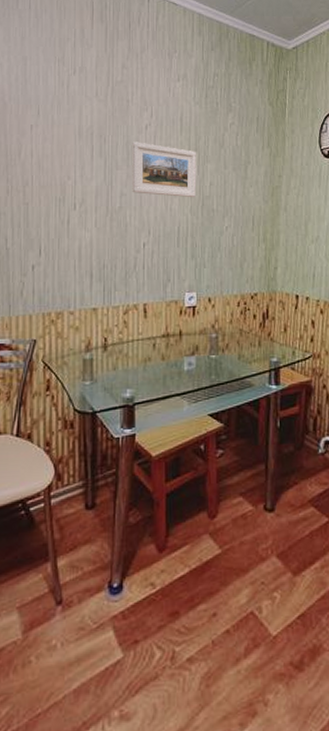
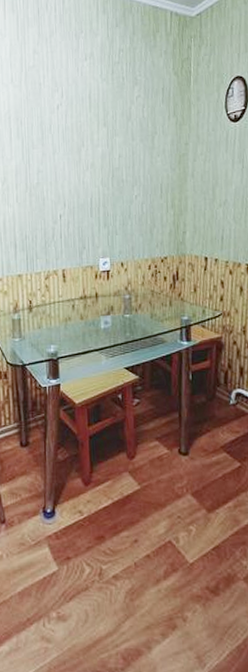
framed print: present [132,142,197,198] -> none [46,121,106,171]

